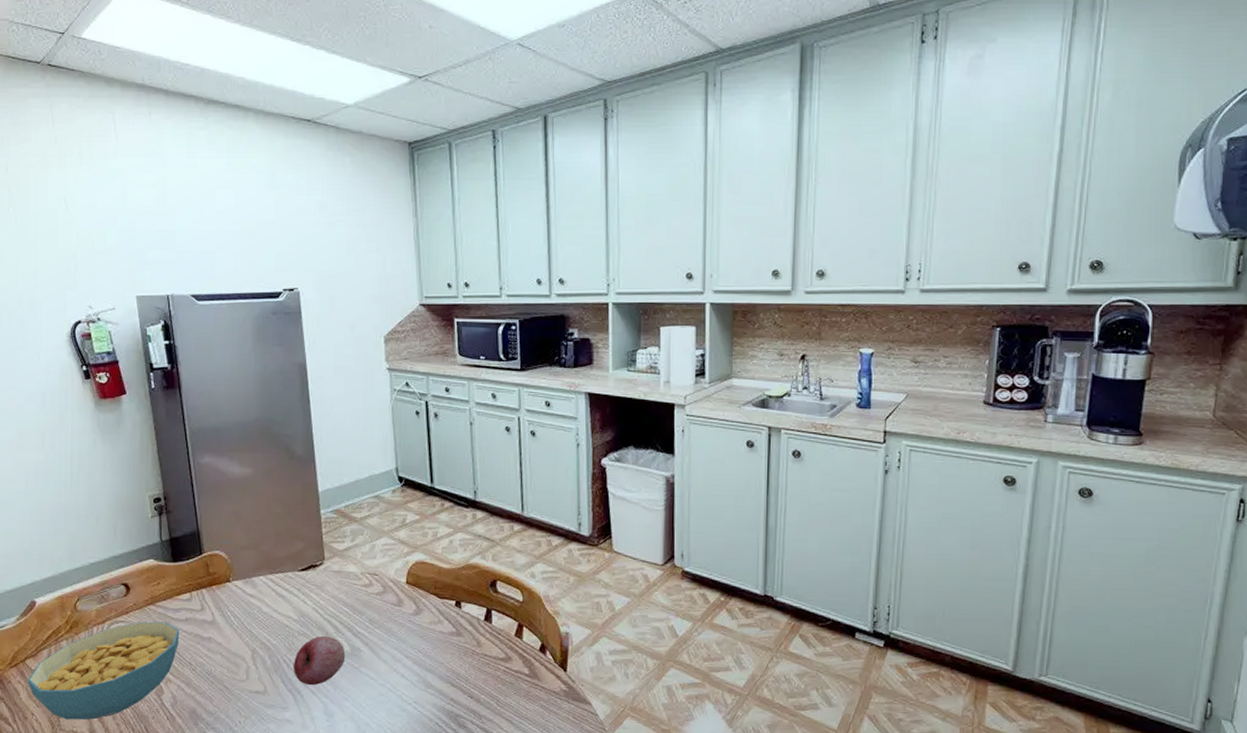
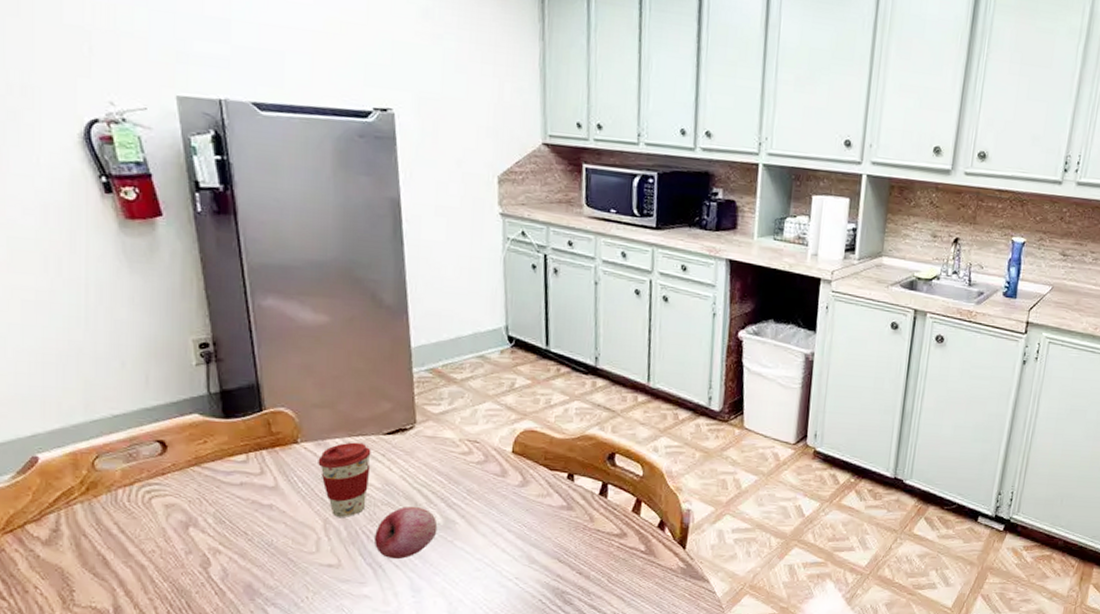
cereal bowl: present [28,621,180,720] -> none [28,484,233,595]
coffee cup: none [246,579,289,647] -> present [318,442,371,517]

